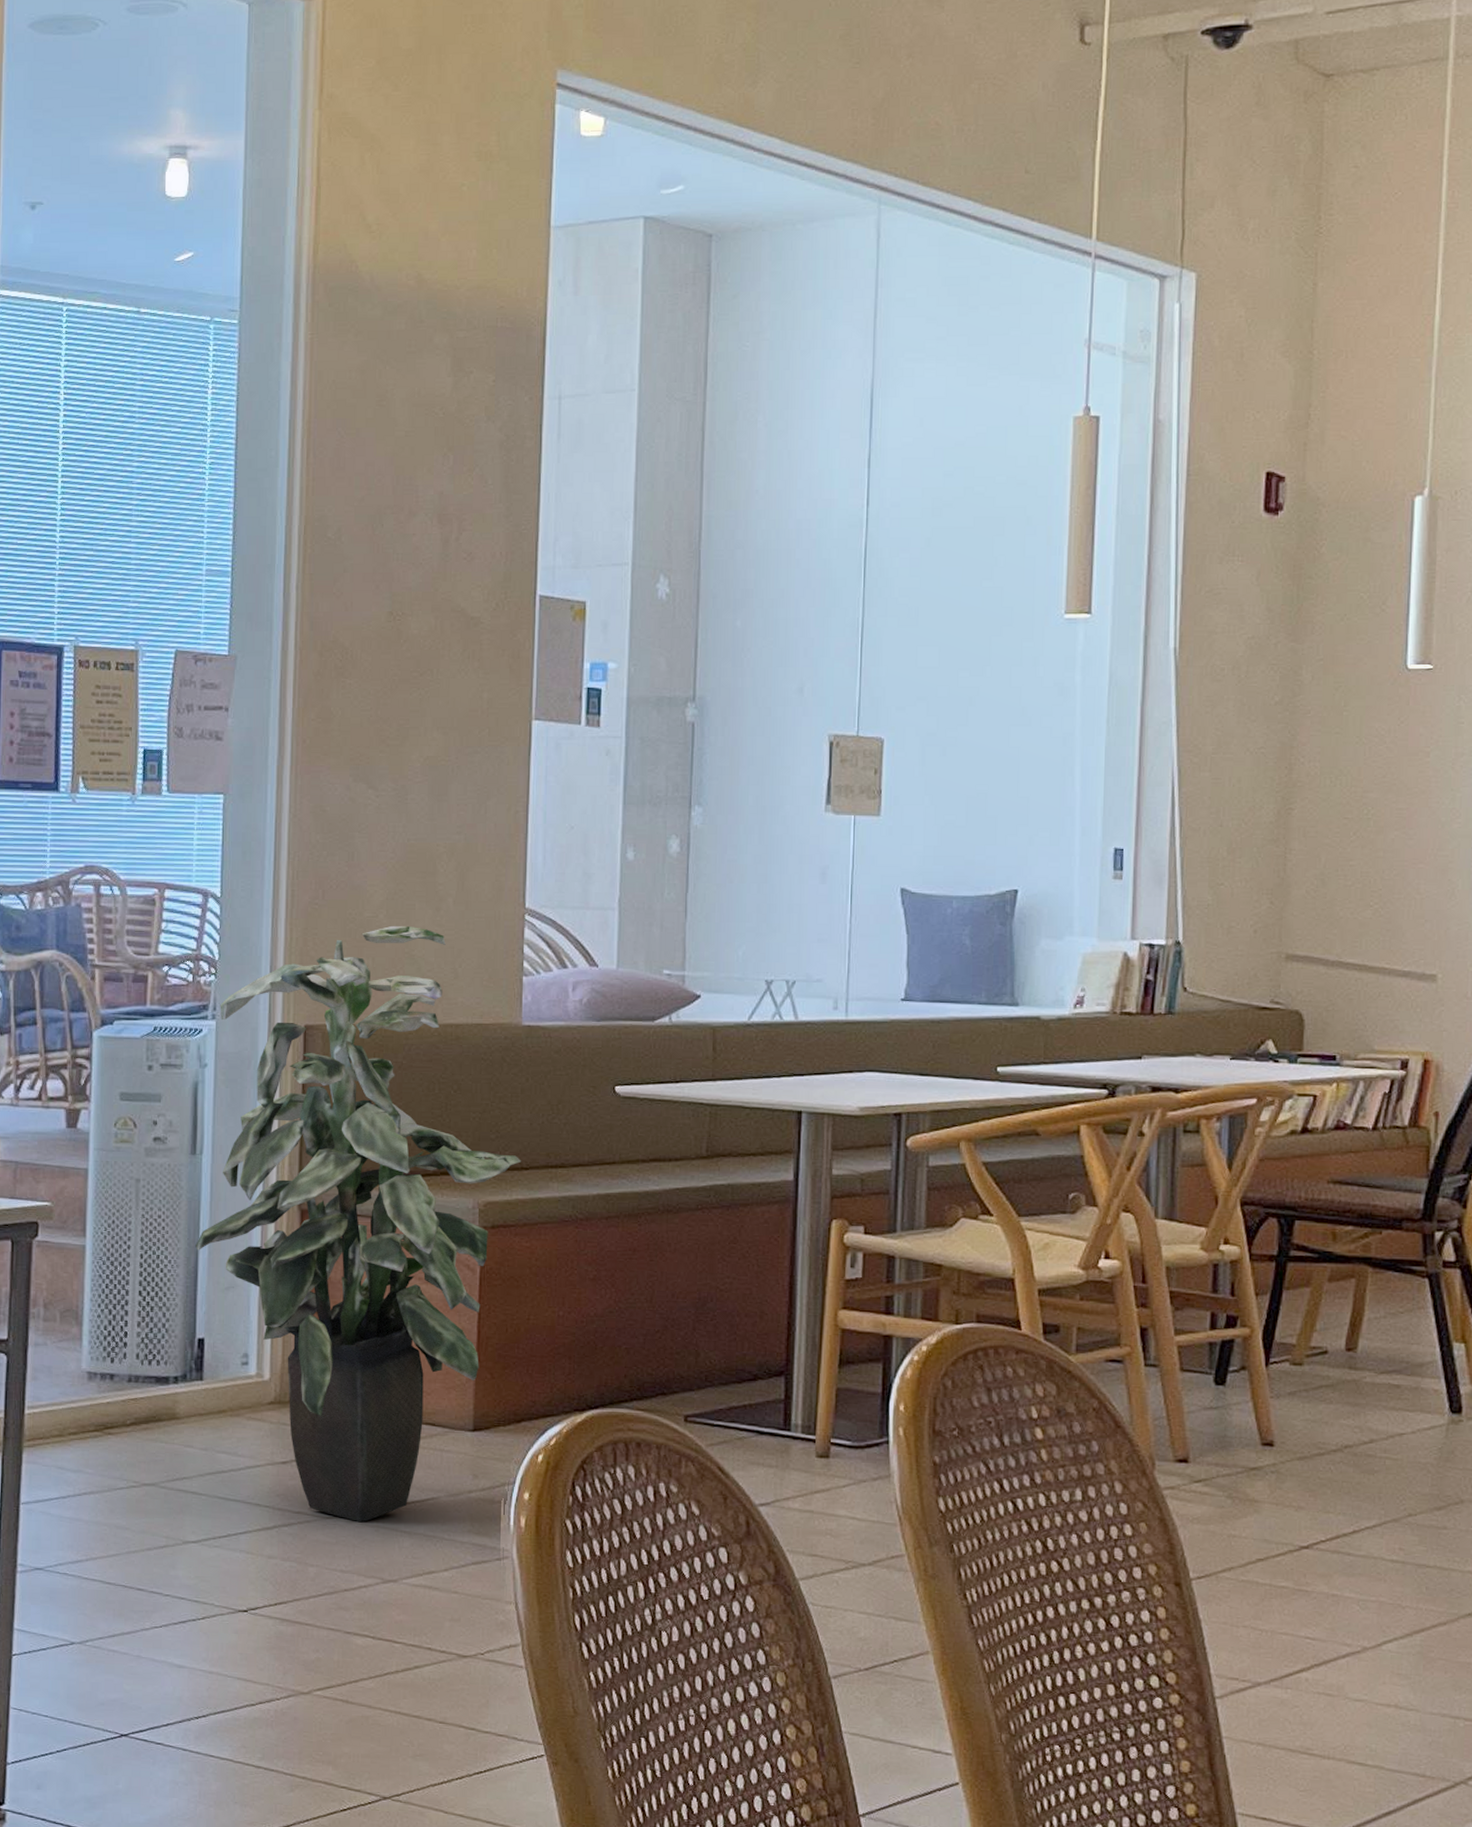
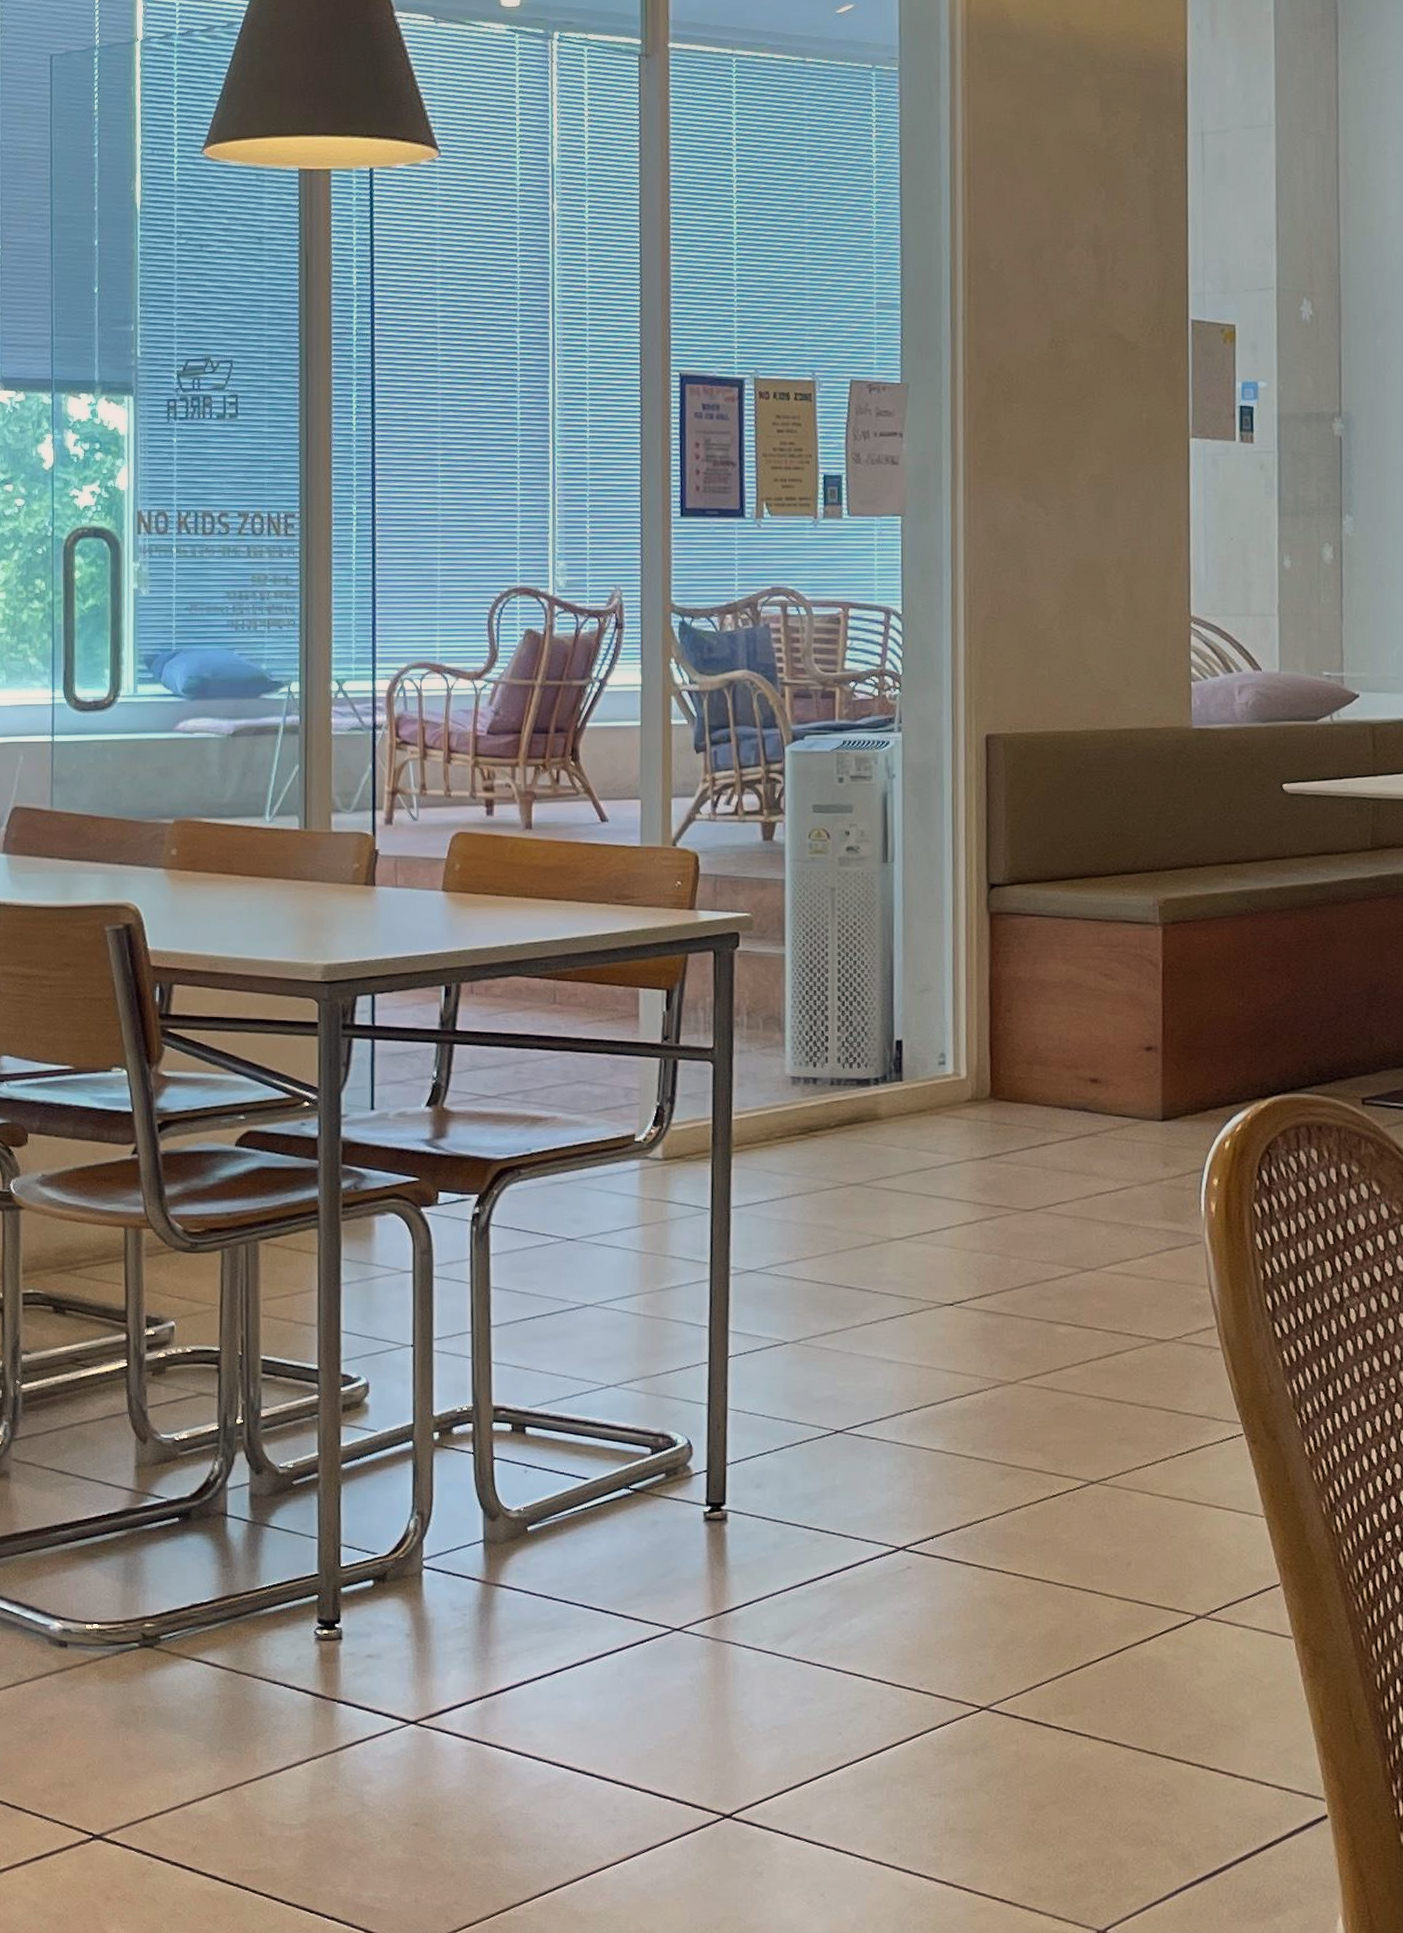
indoor plant: present [195,925,522,1522] -> none [890,636,1198,1213]

